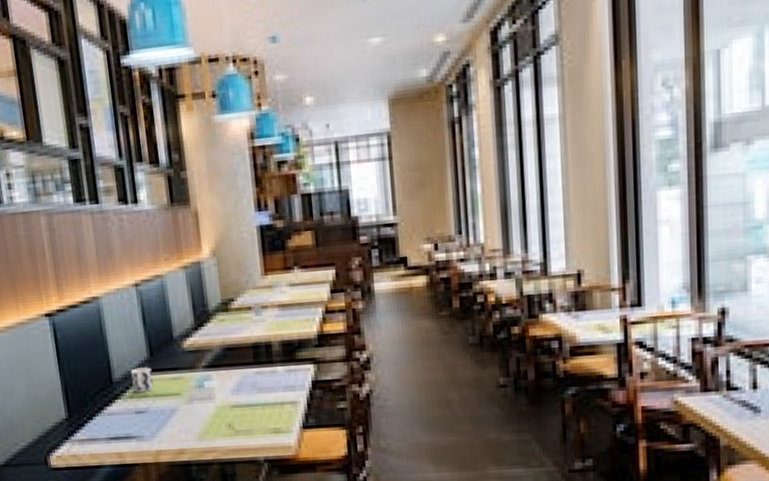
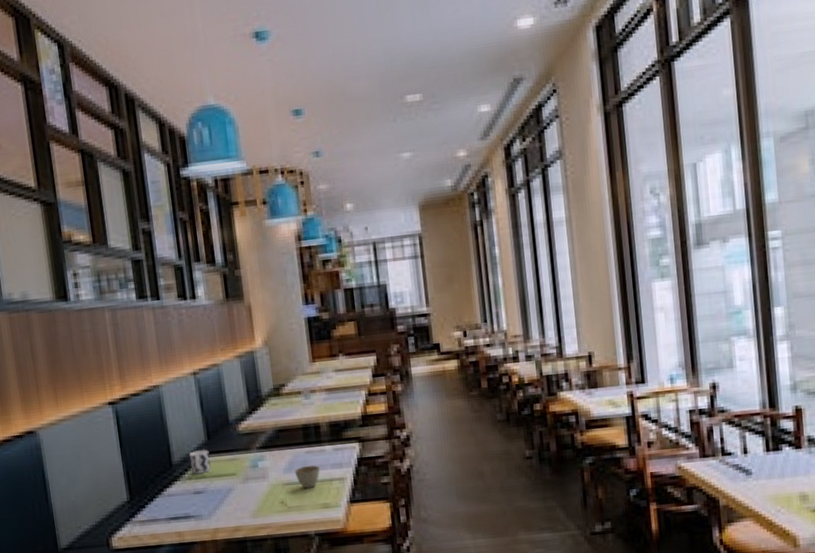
cup: none [244,387,271,412] -> present [295,465,320,489]

